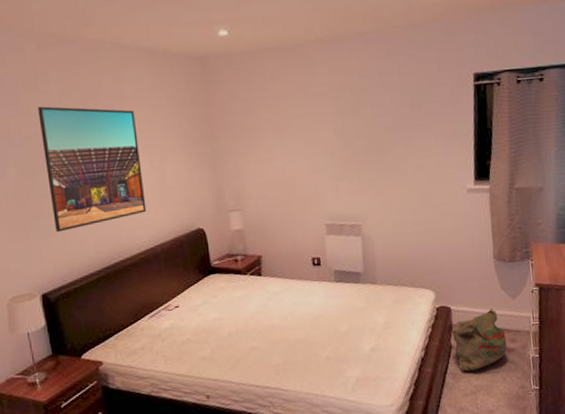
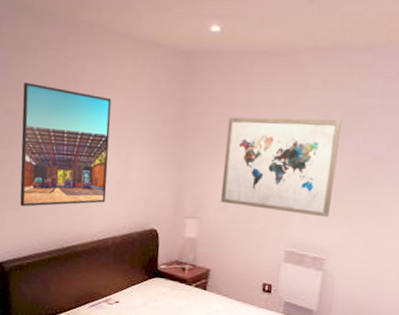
wall art: none [251,101,357,192] -> present [221,117,343,218]

